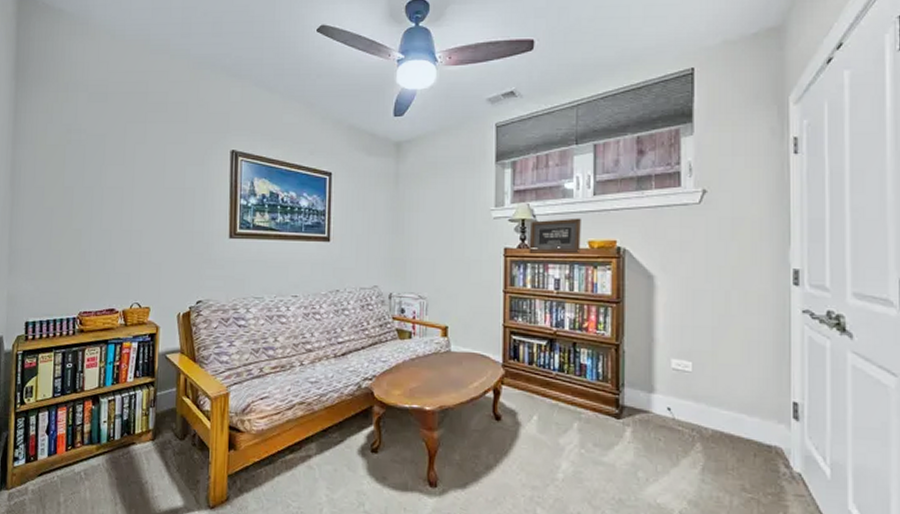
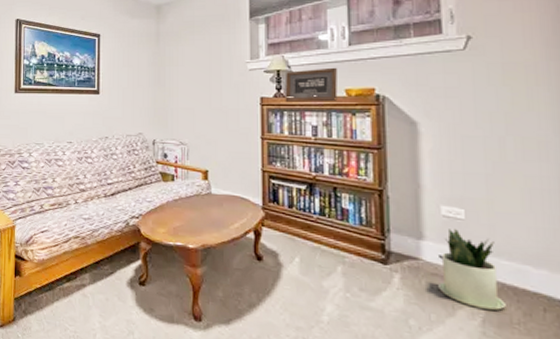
planter: none [666,381,723,458] -> present [438,229,506,311]

